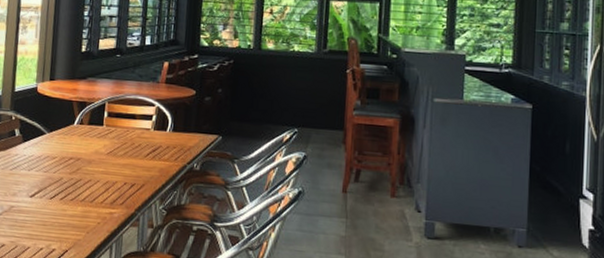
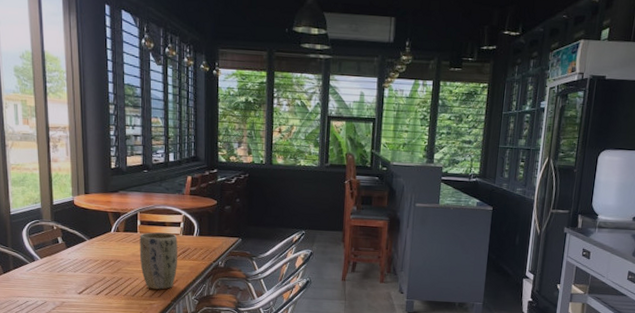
plant pot: none [103,125,148,196] -> present [139,232,178,290]

